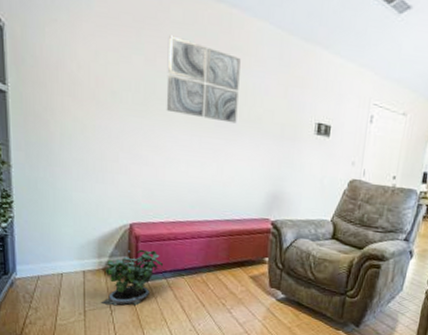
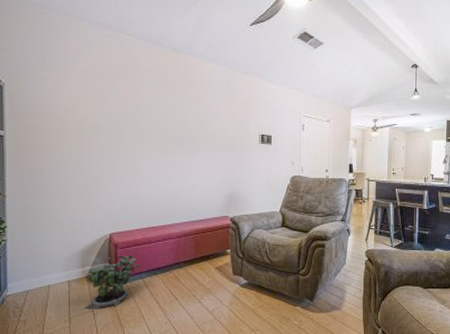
wall art: present [166,35,241,124] -> none [137,80,196,142]

